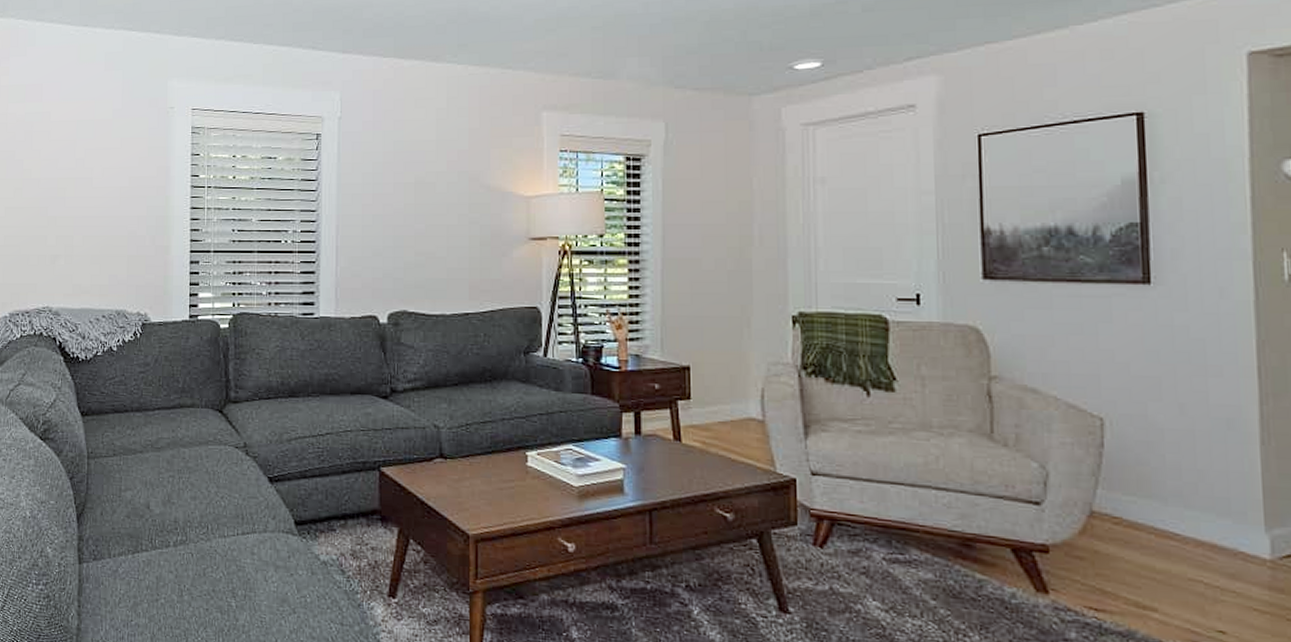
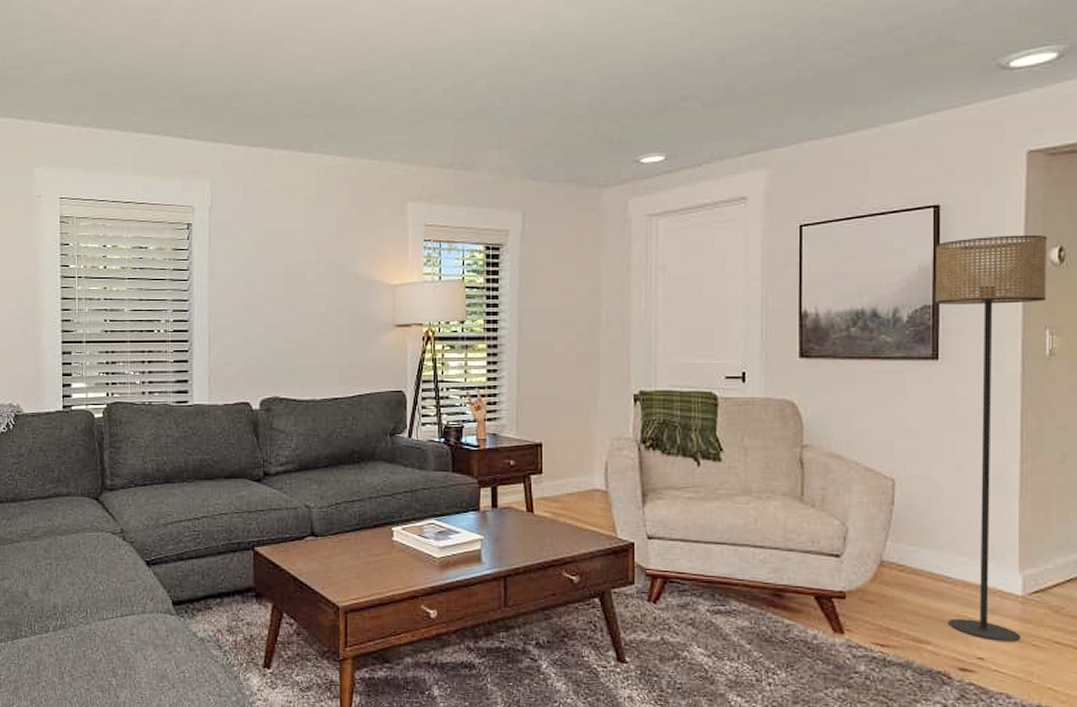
floor lamp: none [1140,144,1282,615] -> present [935,234,1047,642]

